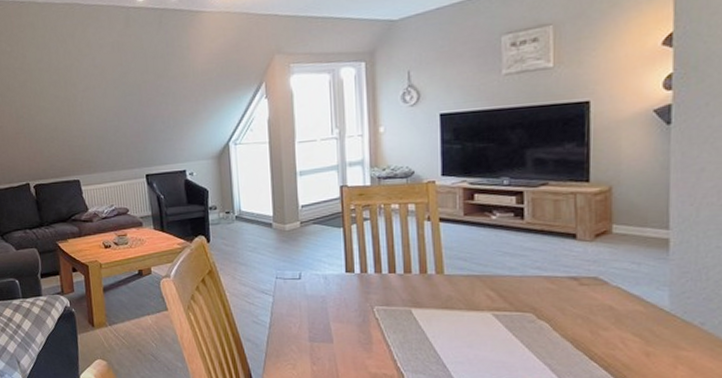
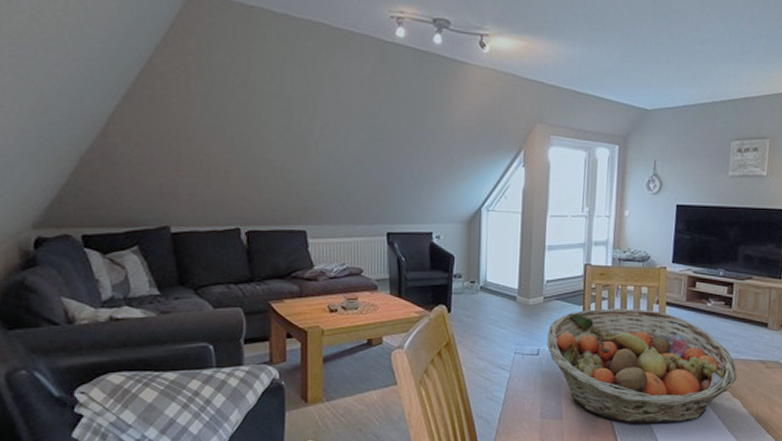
fruit basket: none [308,227,541,348] -> present [547,308,738,424]

